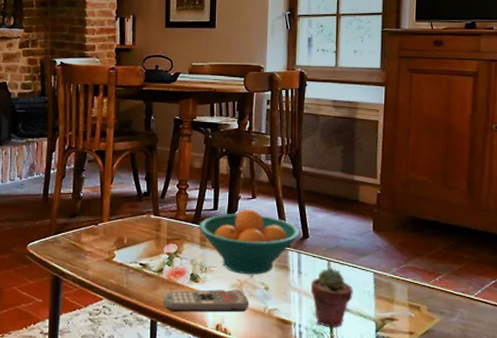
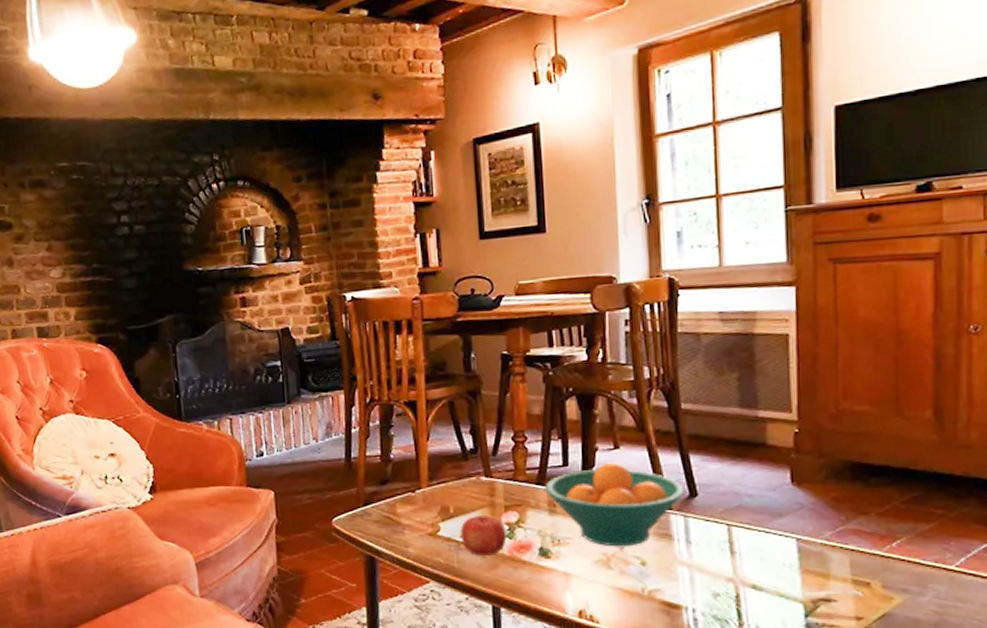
fruit: none [130,246,167,279] -> present [460,516,507,556]
remote control: present [163,290,248,313] -> none [506,566,620,596]
potted succulent: present [310,268,353,328] -> none [704,534,768,613]

